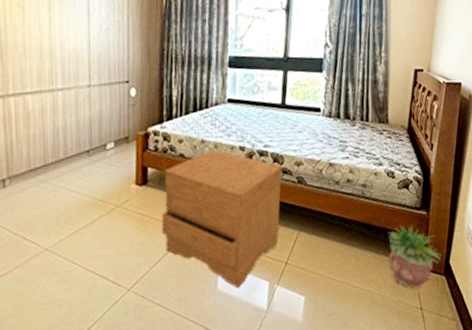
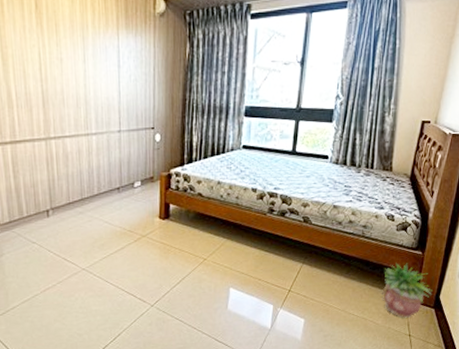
nightstand: present [161,149,283,289] -> none [181,189,290,310]

